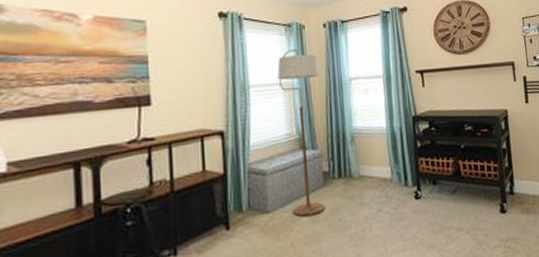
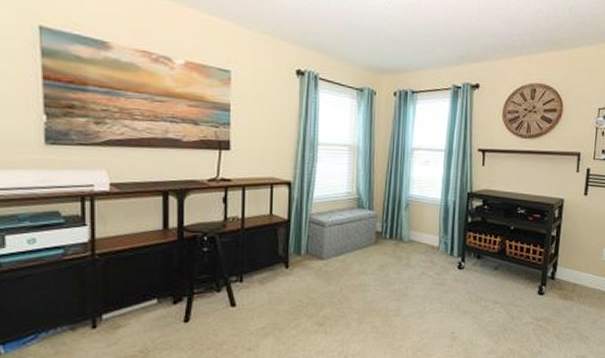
floor lamp: present [277,48,326,217] -> none [344,113,385,268]

